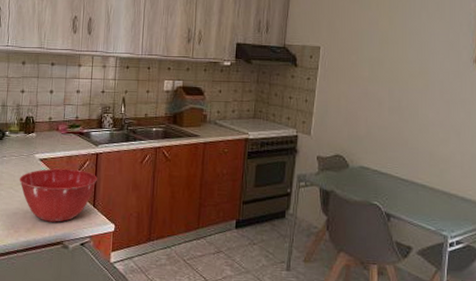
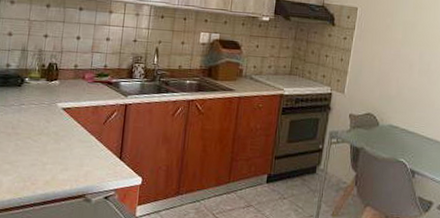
mixing bowl: present [19,168,97,222] -> none [38,118,125,175]

